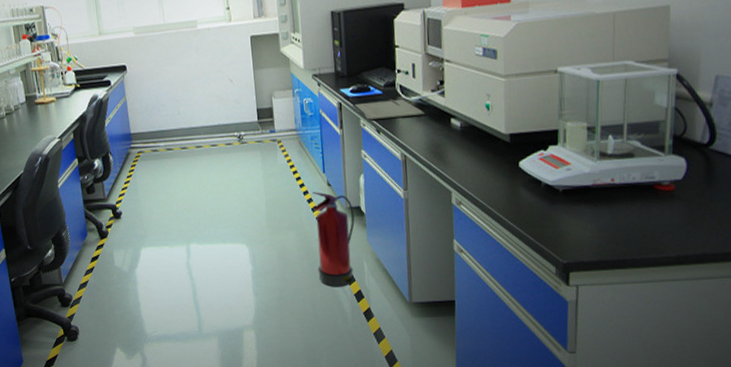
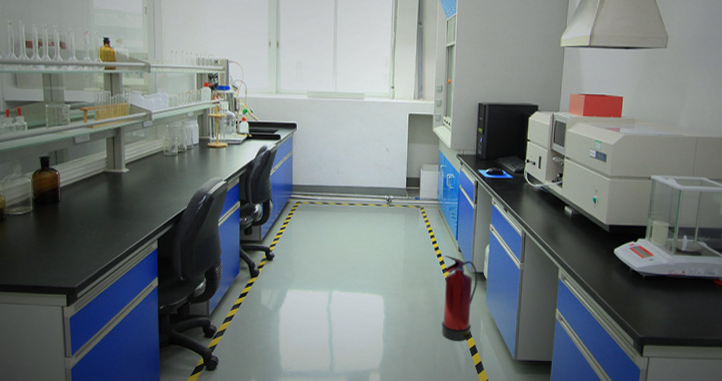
clipboard: present [352,98,427,121] -> none [487,183,547,201]

